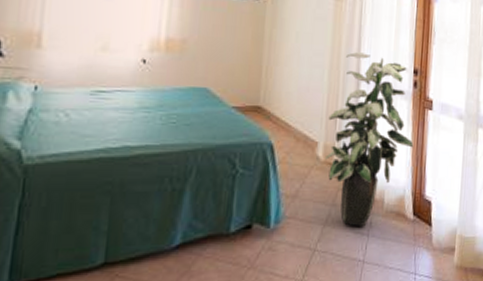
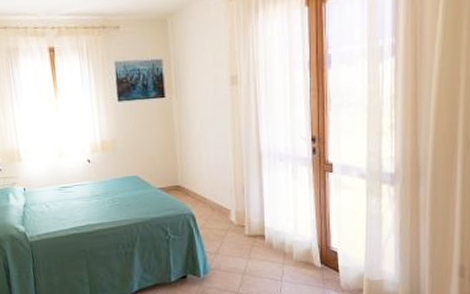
indoor plant: present [325,52,414,226] -> none [237,129,317,274]

